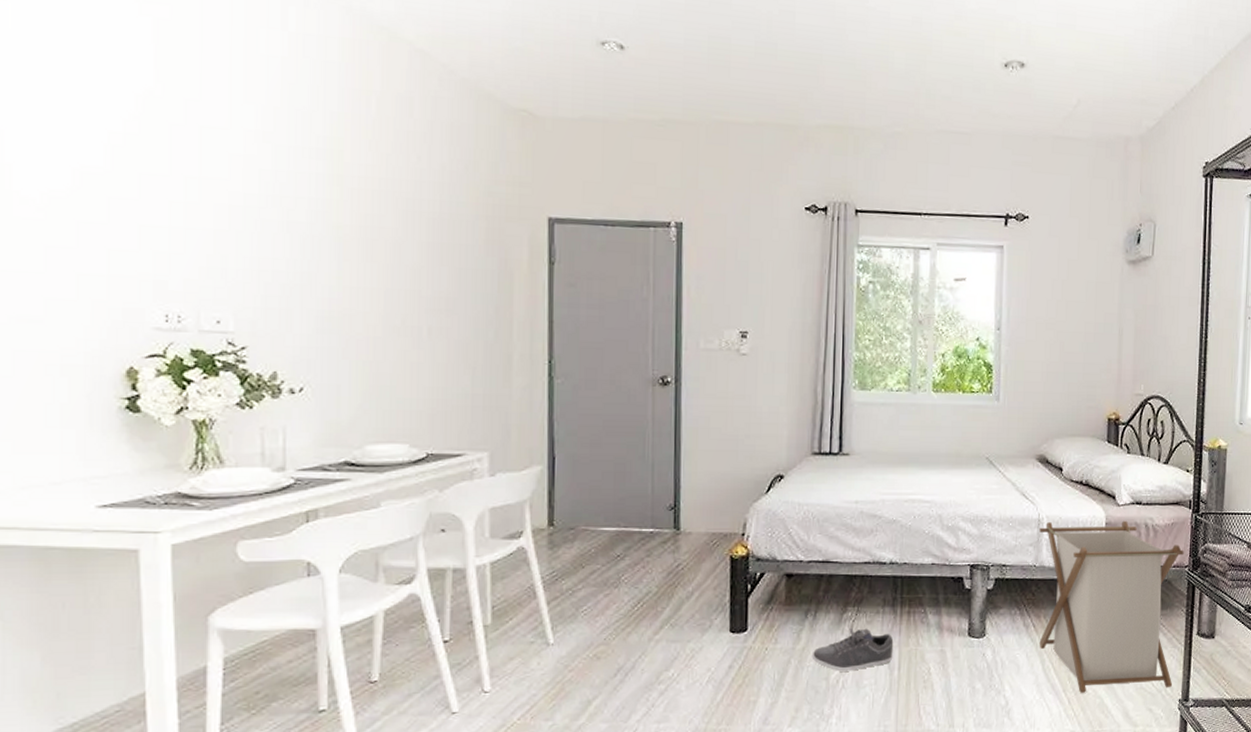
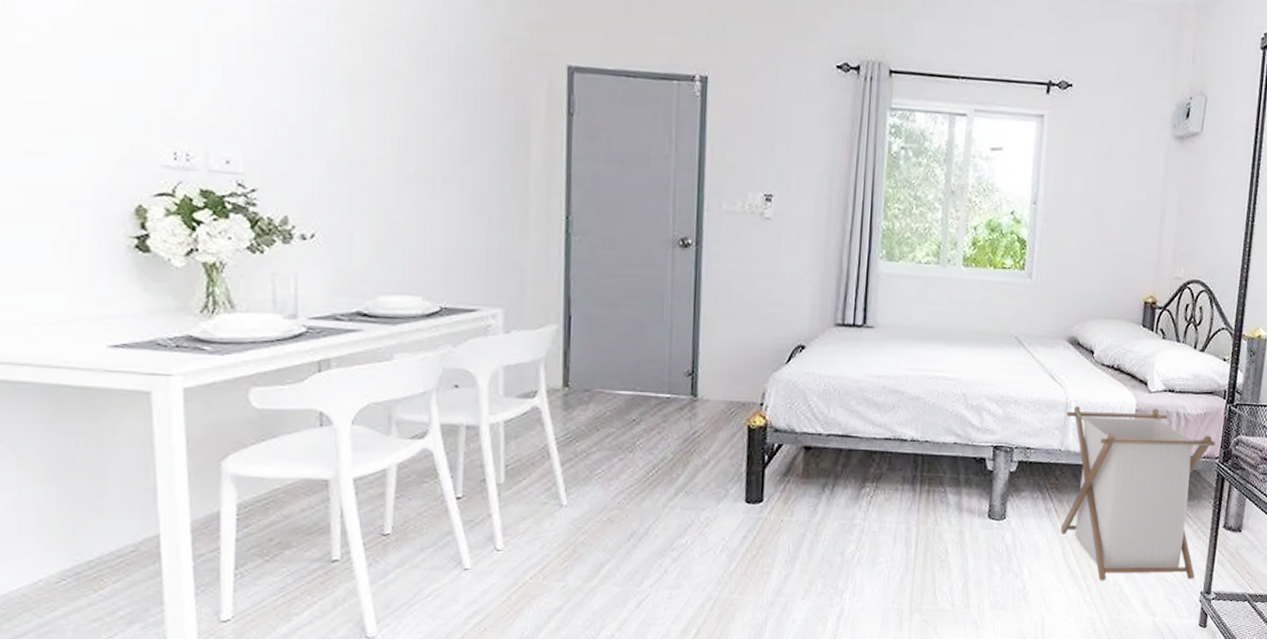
shoe: present [811,627,894,672] -> none [827,503,912,547]

